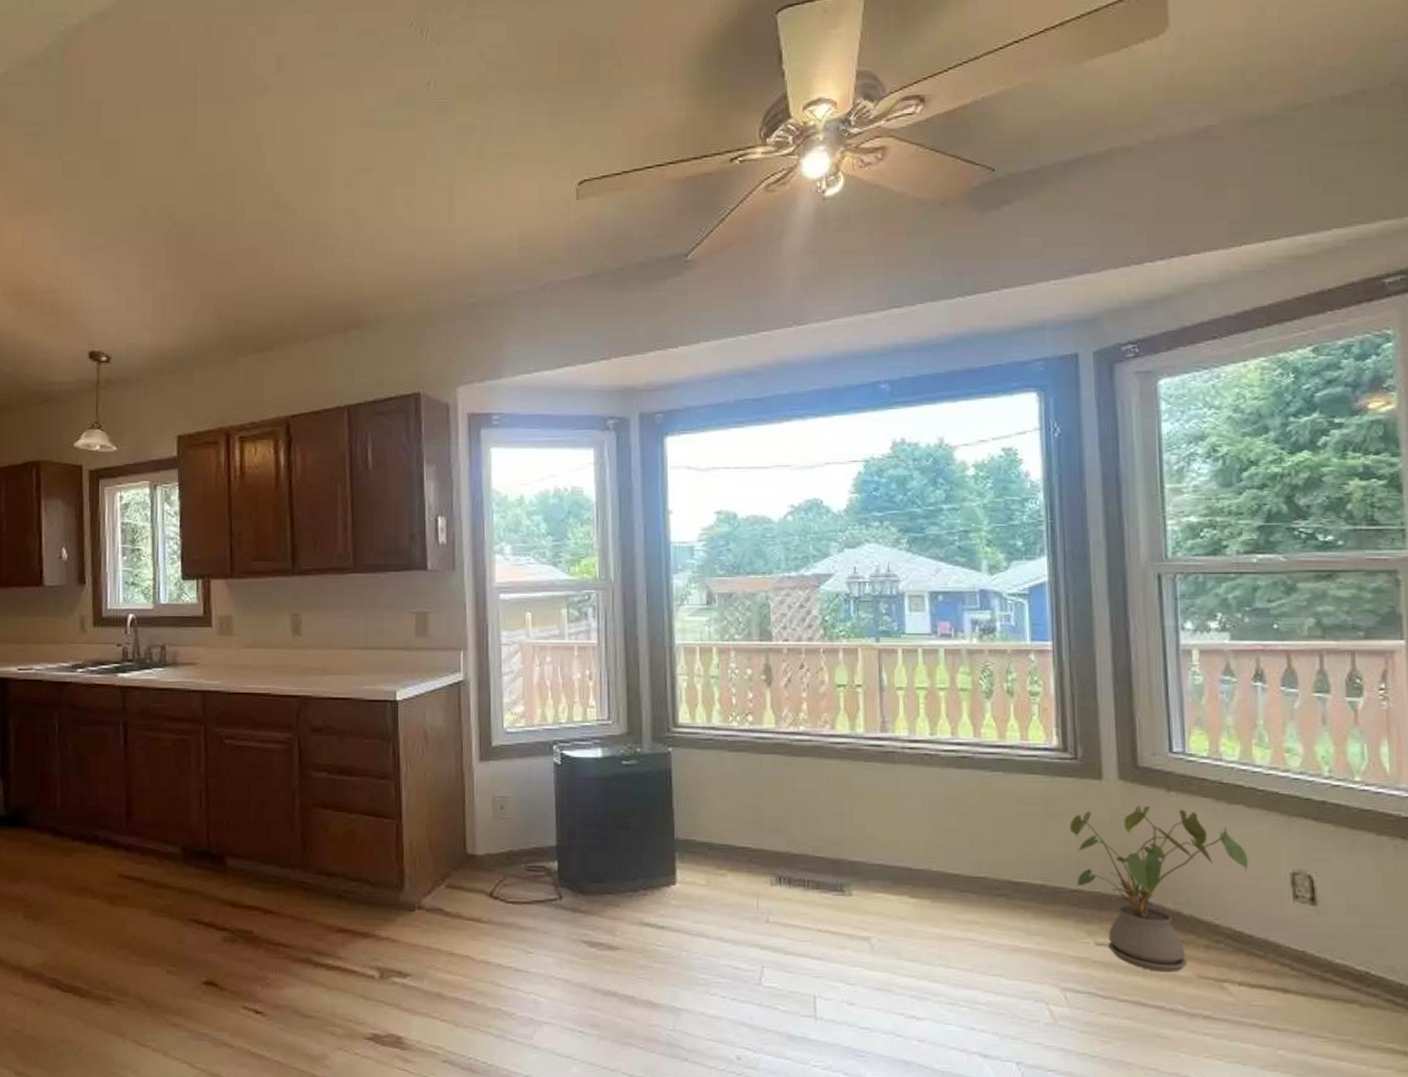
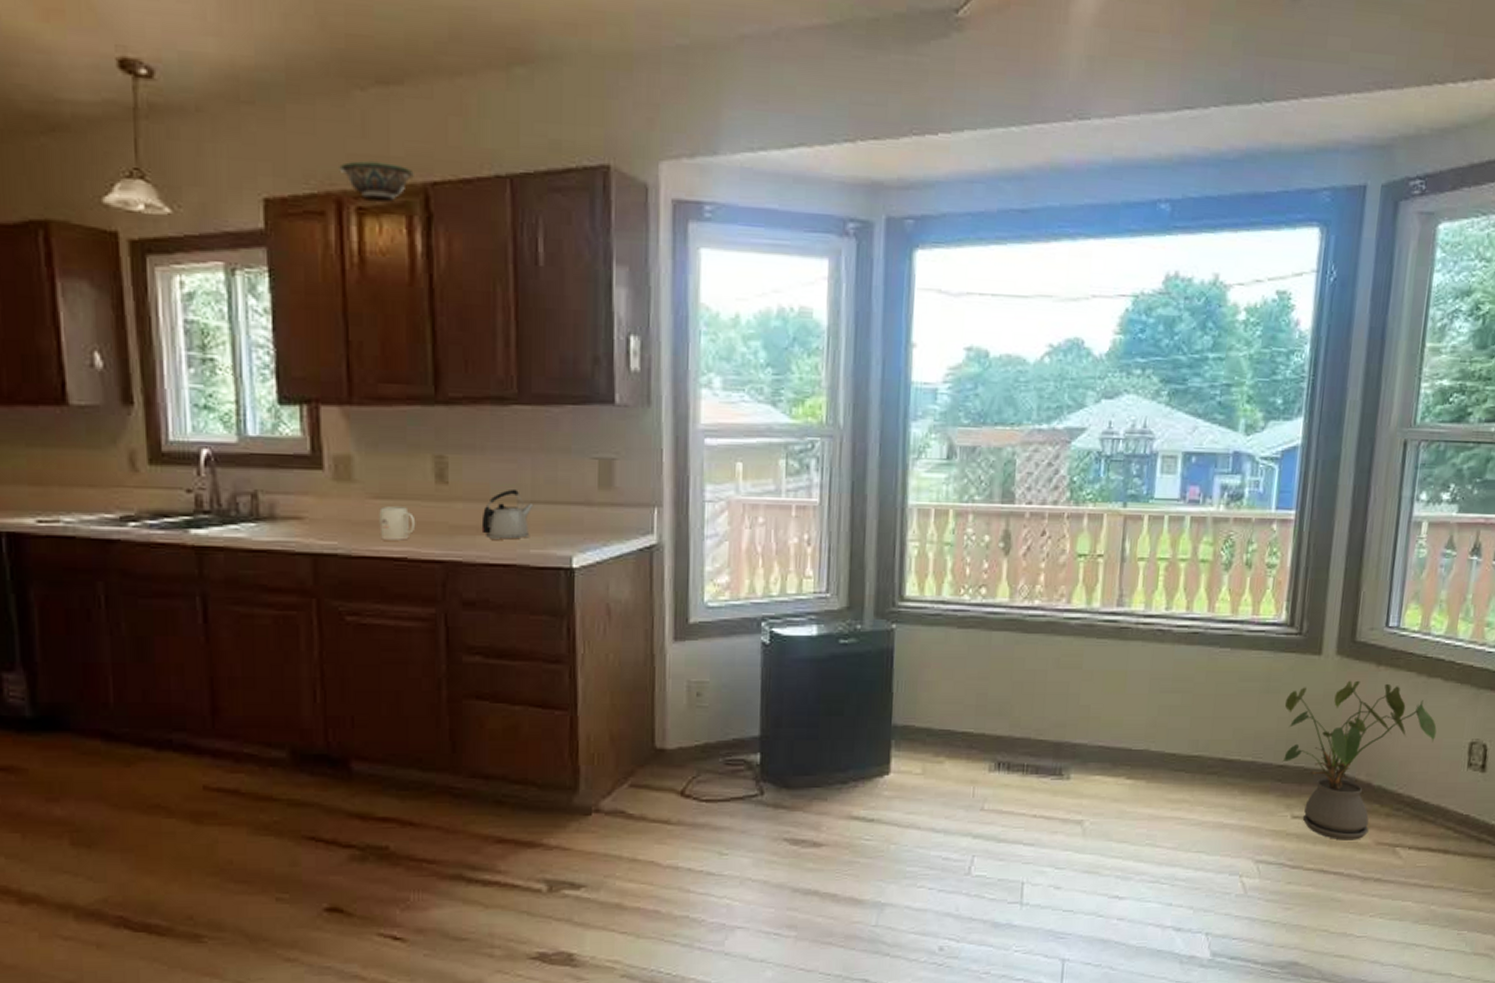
decorative bowl: none [228,404,279,432] -> present [339,161,414,203]
mug: none [251,653,277,680] -> present [379,505,416,541]
kettle: none [326,638,366,679] -> present [481,488,534,541]

